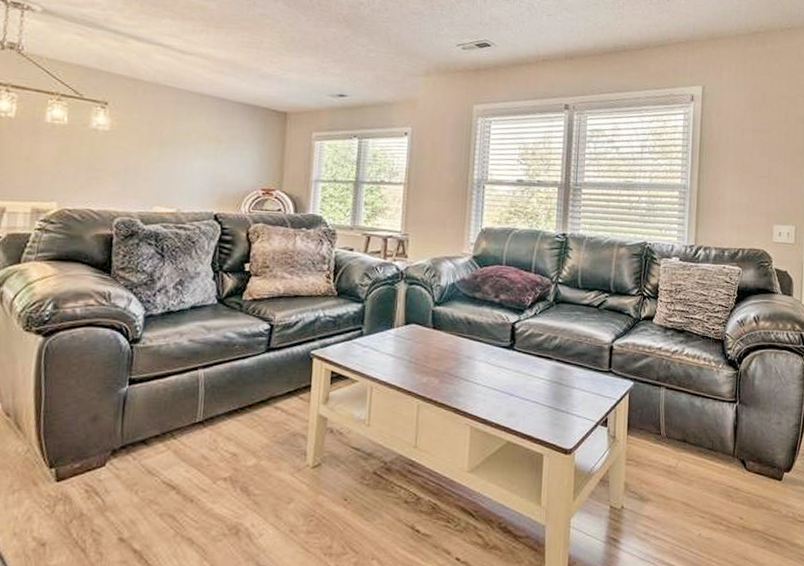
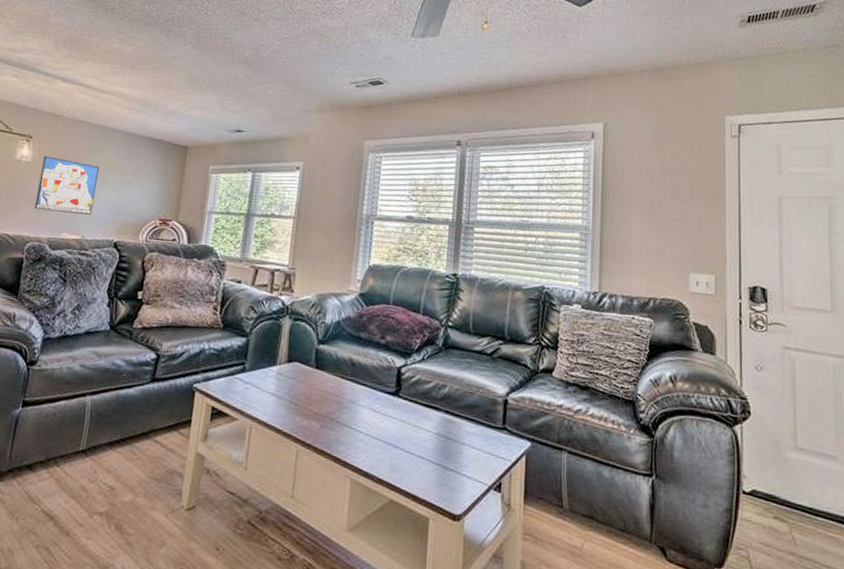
wall art: none [119,124,190,188] -> present [34,156,99,216]

